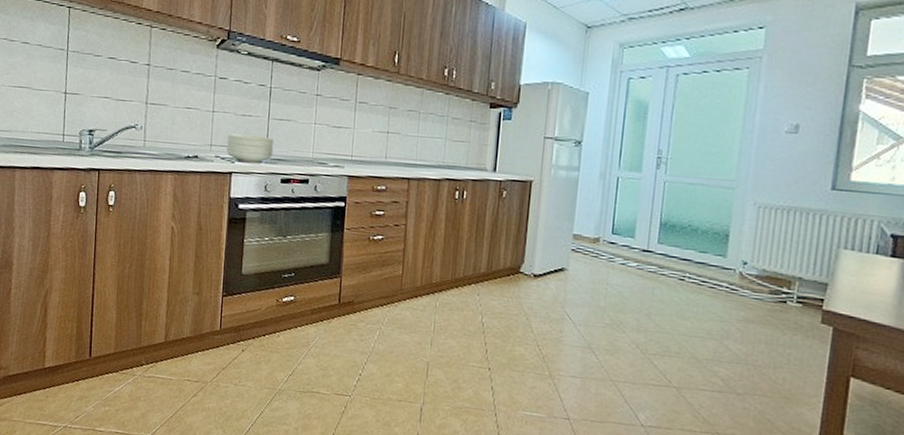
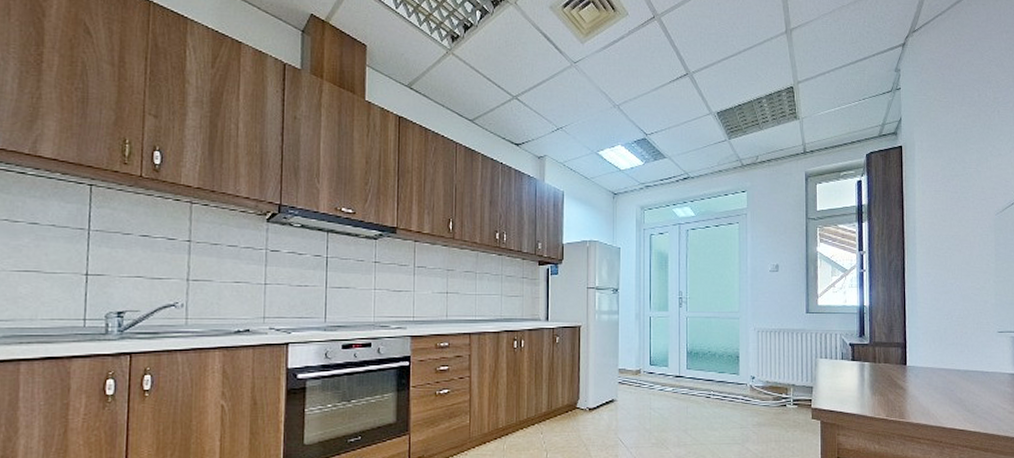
bowl: present [226,133,275,164] -> none [281,304,334,332]

